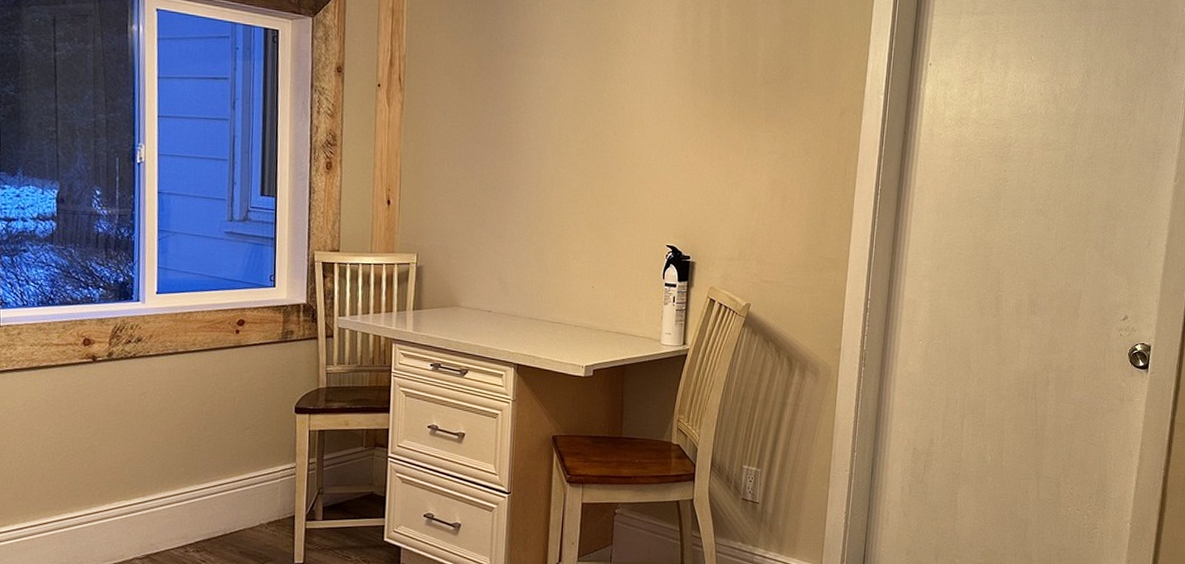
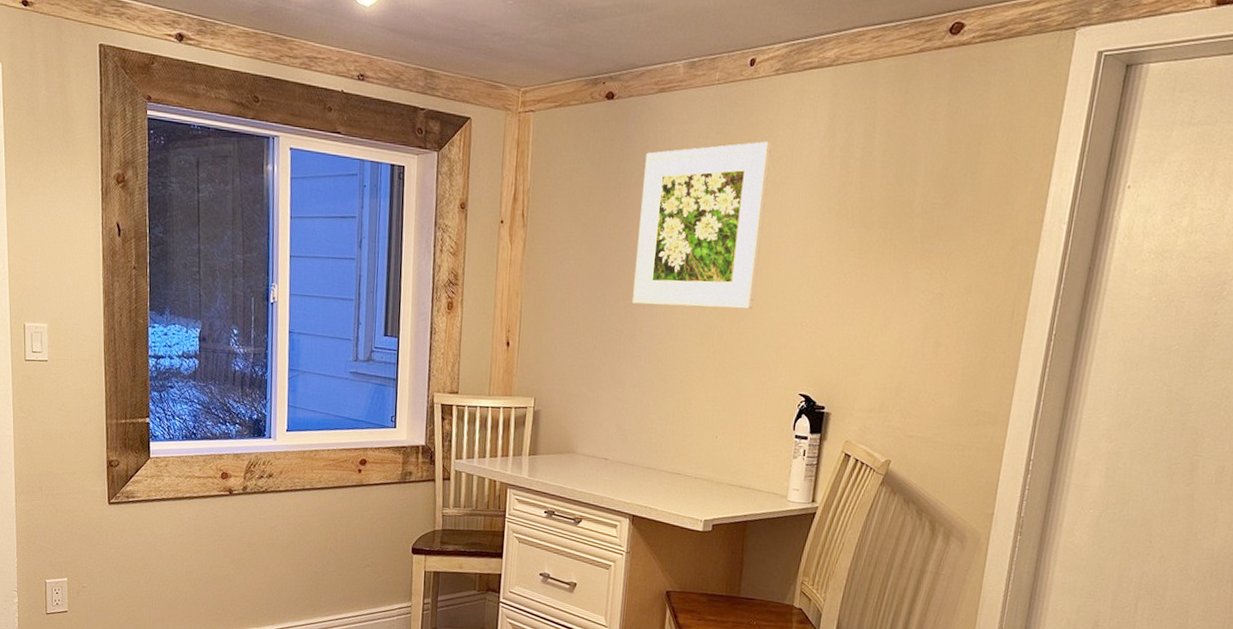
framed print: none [509,17,630,169] -> present [632,141,772,310]

